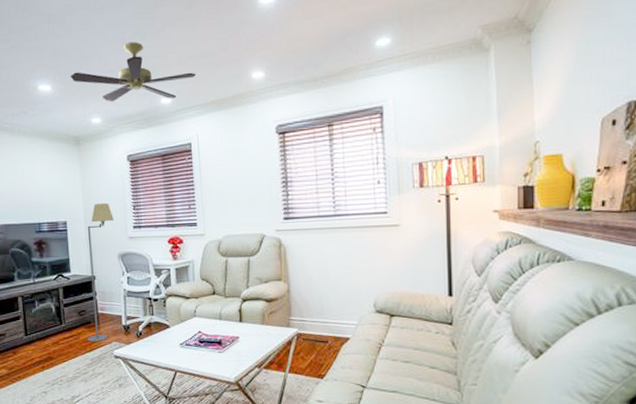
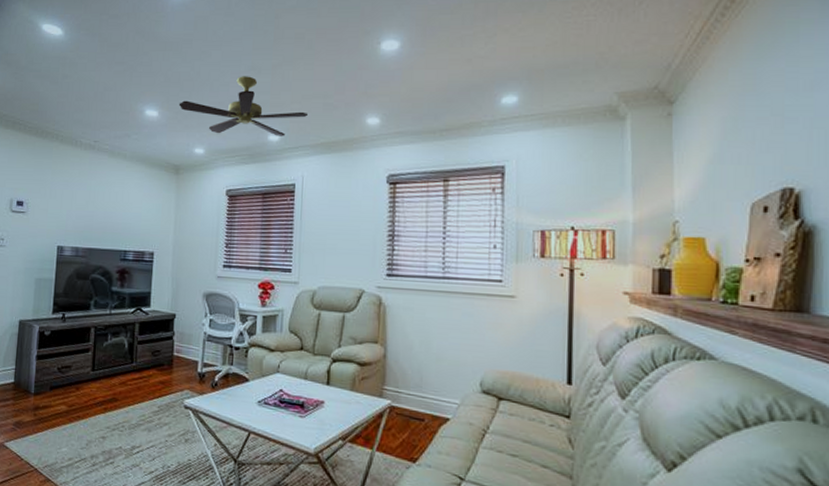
floor lamp: present [87,202,114,342] -> none [157,236,204,388]

